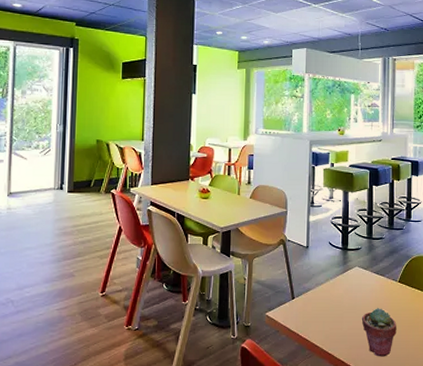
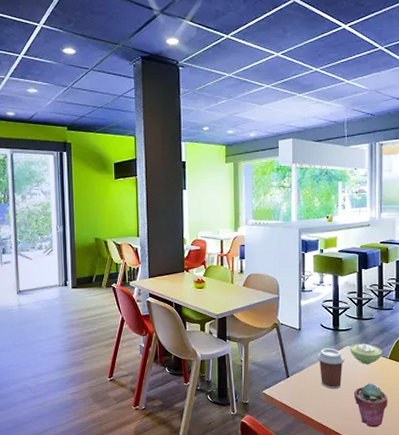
coffee cup: none [325,268,353,314] -> present [317,348,345,390]
sugar bowl: none [358,264,392,287] -> present [349,343,382,364]

